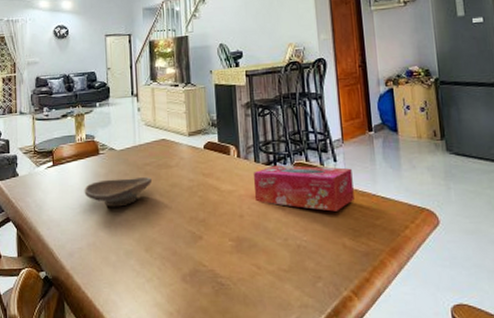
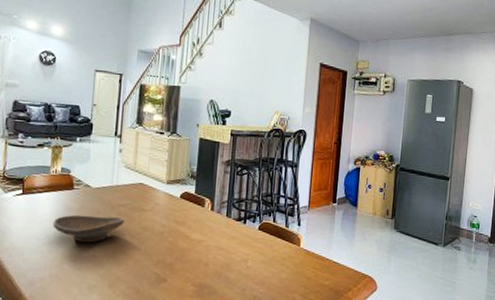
tissue box: present [253,165,354,212] -> none [222,222,312,270]

